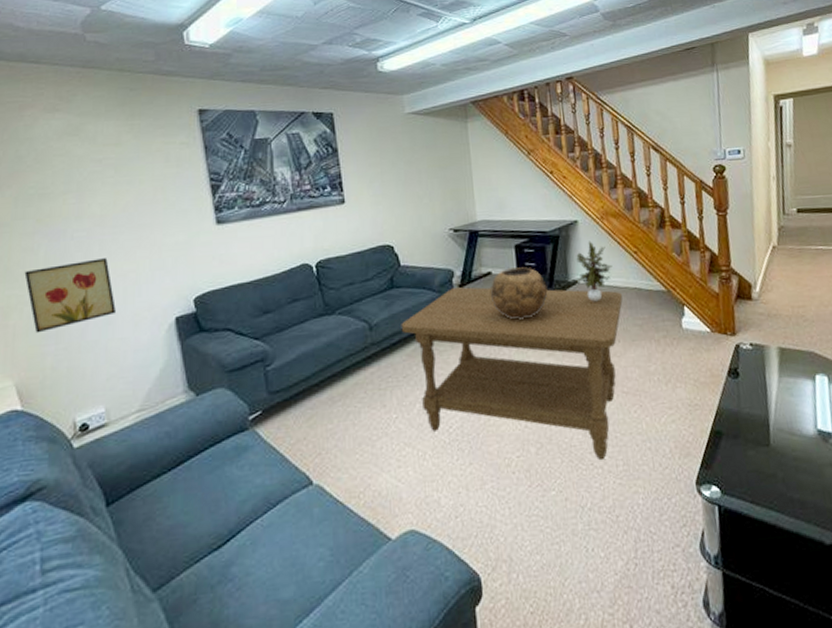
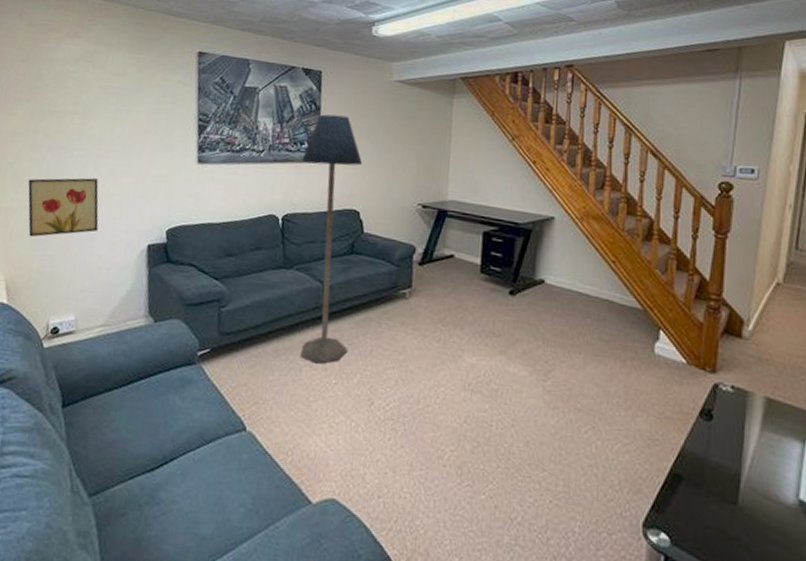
floor lamp: none [327,154,404,403] -> present [301,114,363,364]
coffee table: present [401,287,623,459] -> none [354,264,591,474]
decorative bowl: present [489,267,548,320] -> none [449,254,511,310]
potted plant: present [576,241,612,302] -> none [543,241,585,307]

